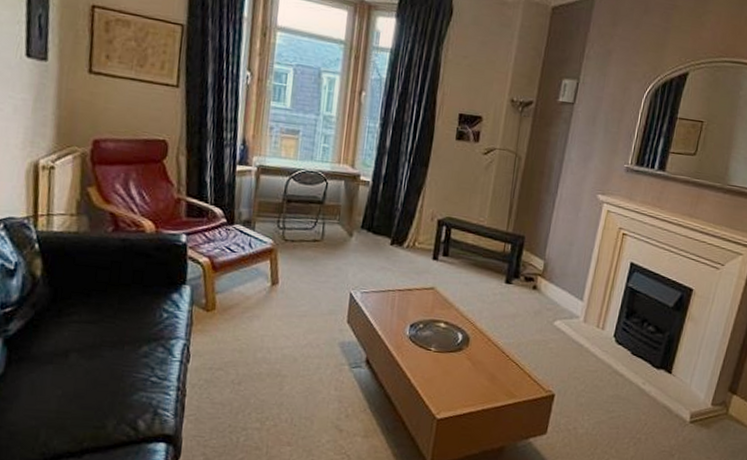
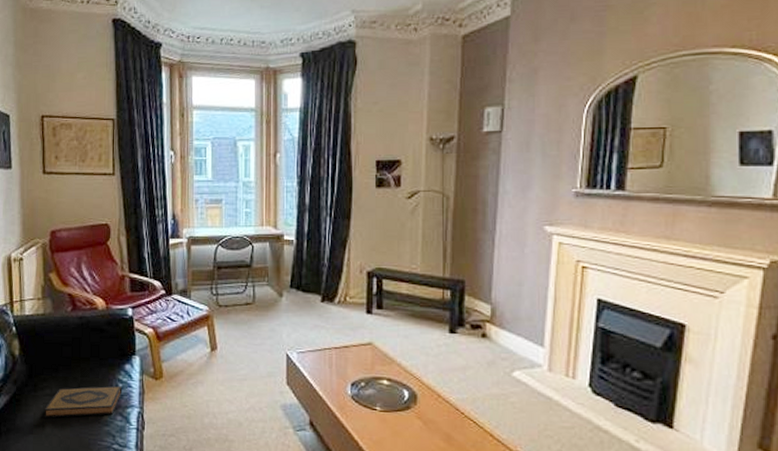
hardback book: none [68,315,168,347] -> present [44,386,123,418]

